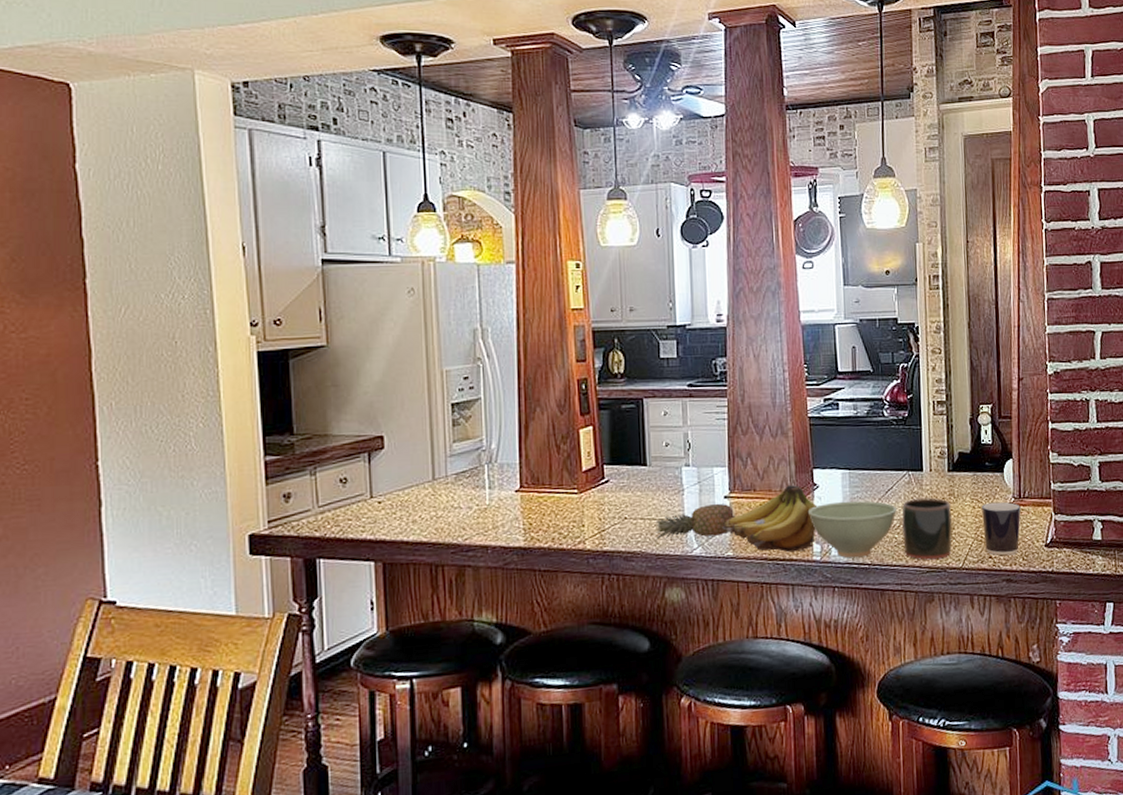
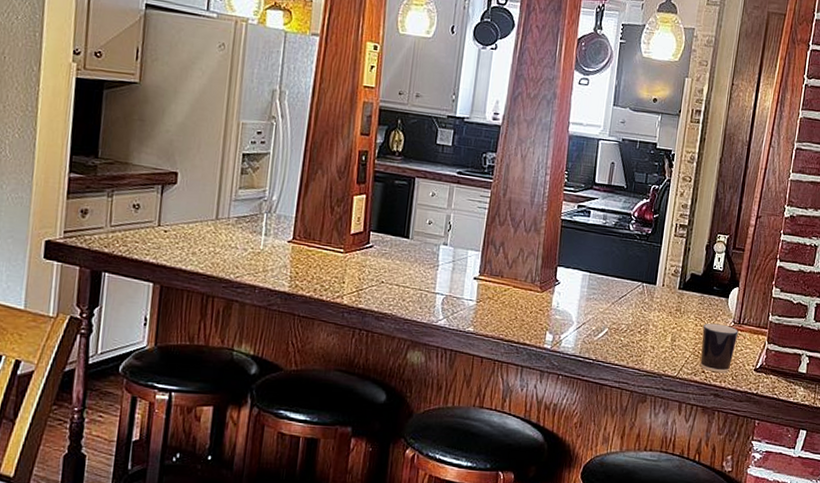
fruit: present [655,503,735,541] -> none [405,282,481,312]
fruit: present [722,484,816,553] -> none [467,276,555,338]
bowl: present [807,501,898,558] -> none [546,299,627,353]
mug: present [901,497,953,560] -> none [626,308,676,366]

